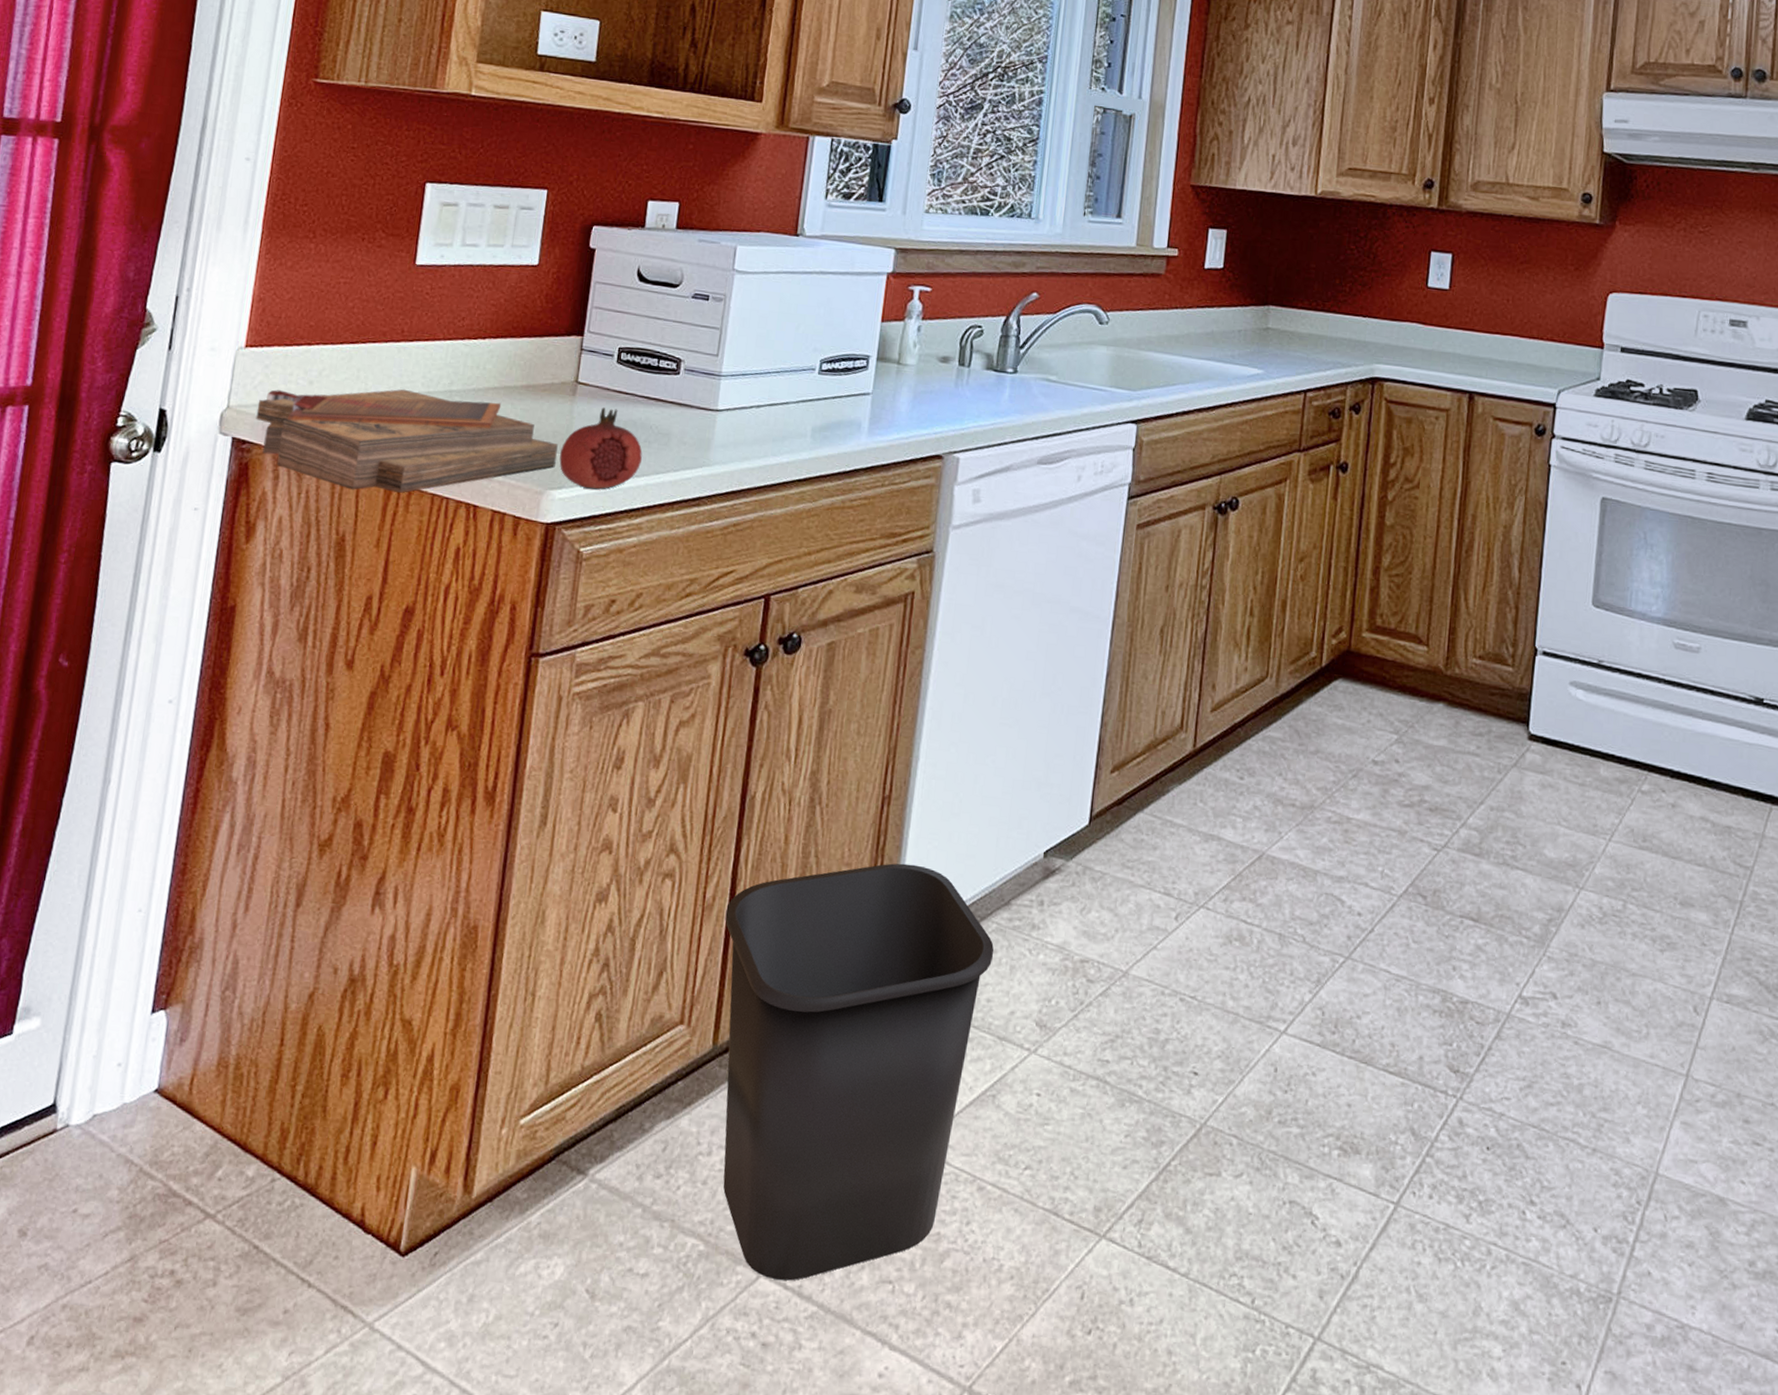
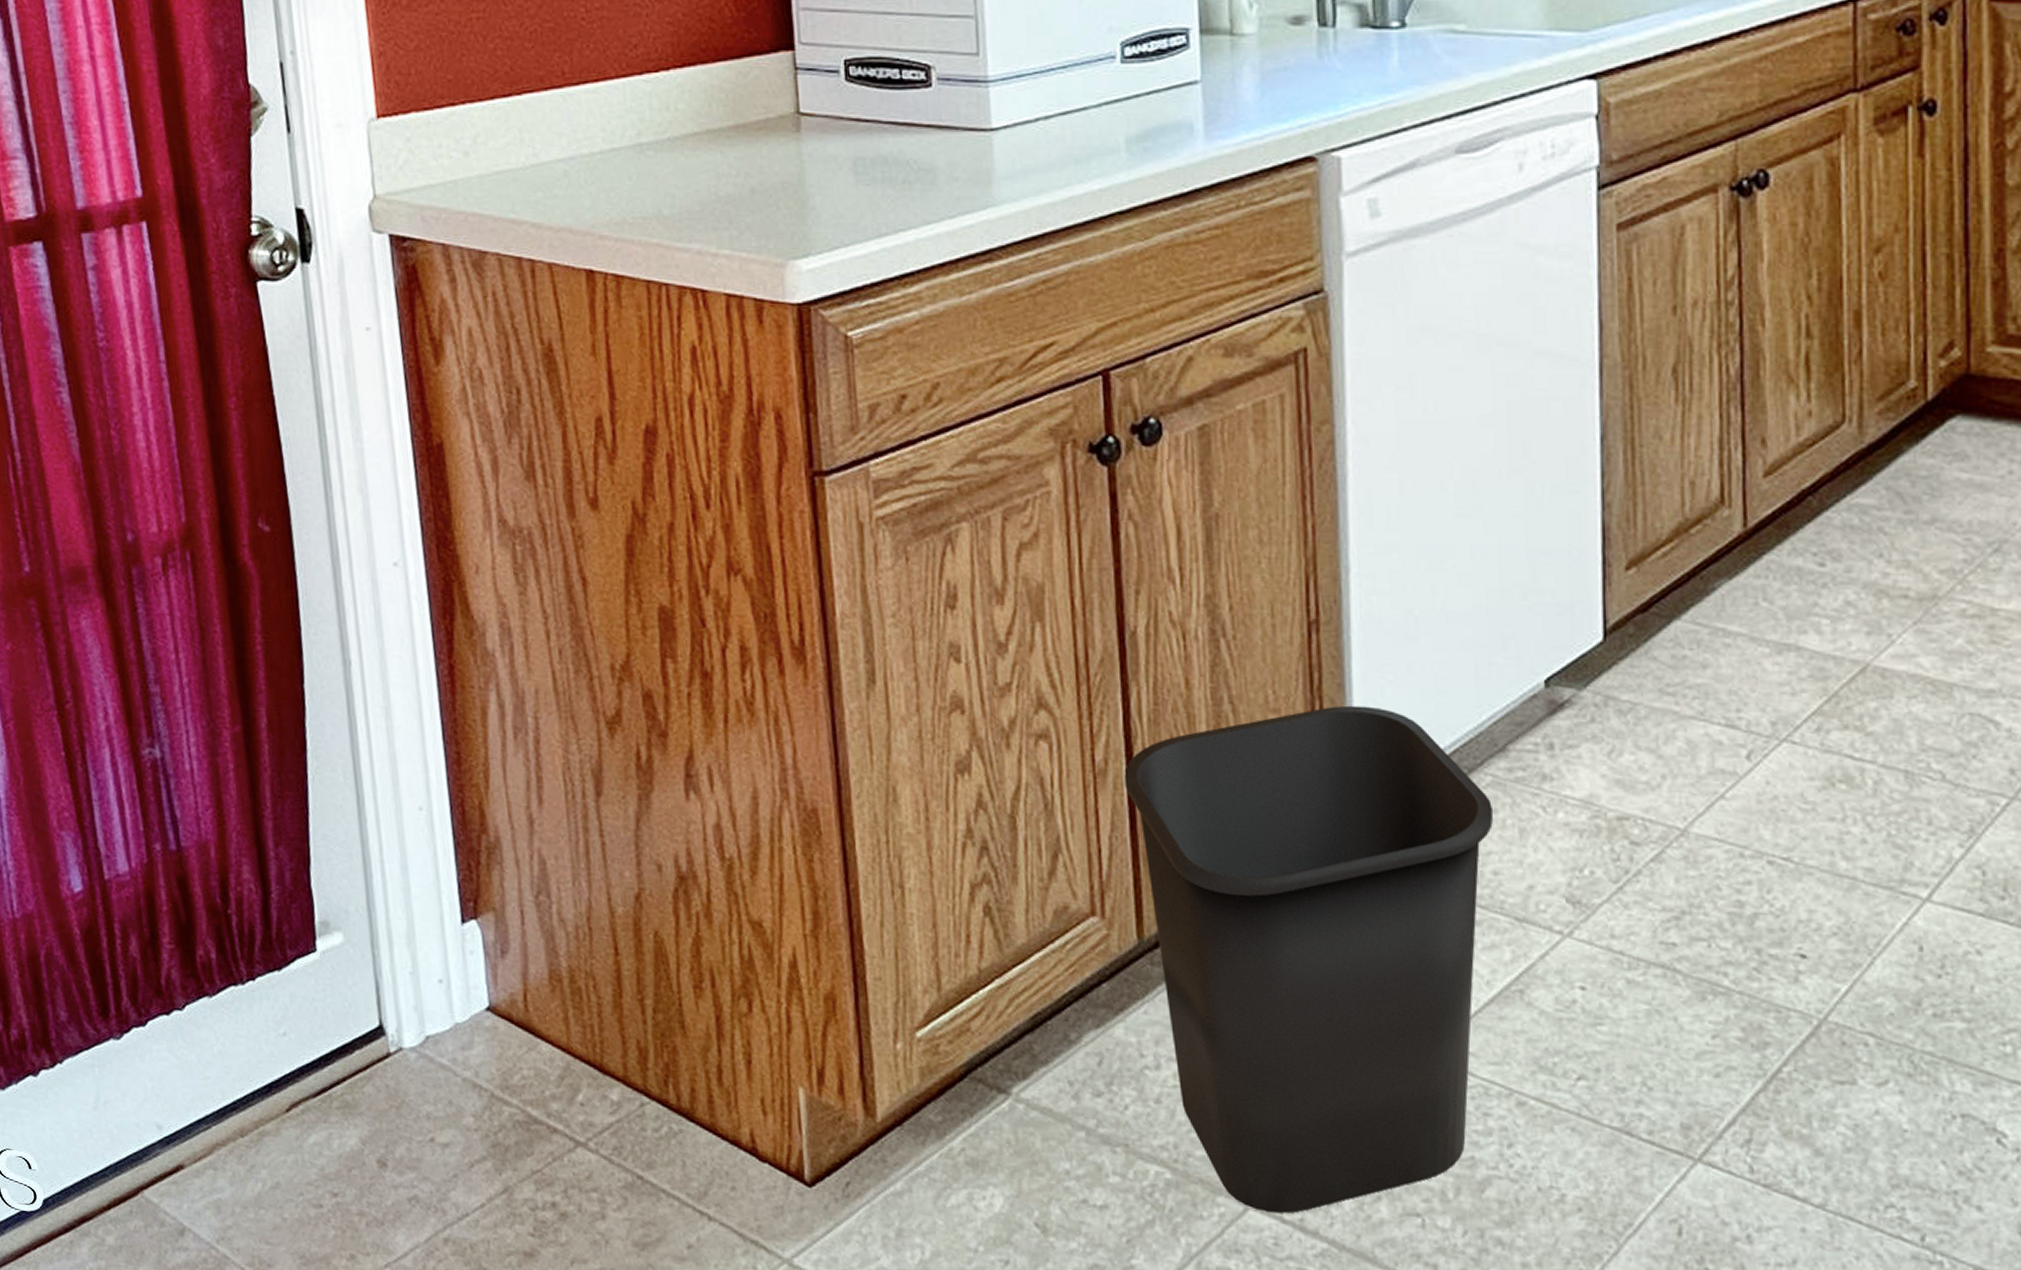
clipboard: present [256,389,558,494] -> none [408,148,794,286]
fruit: present [559,407,642,490] -> none [796,143,904,253]

